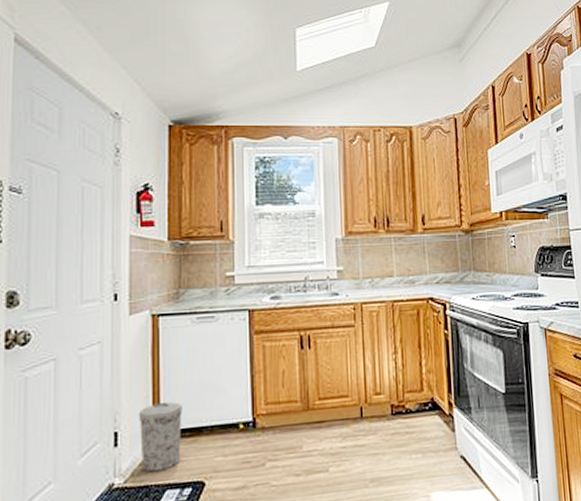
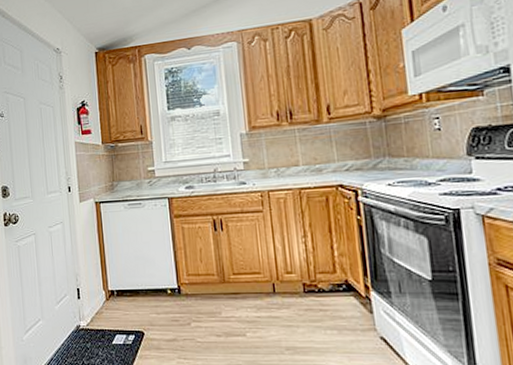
trash can: present [138,402,182,473] -> none [92,269,125,320]

